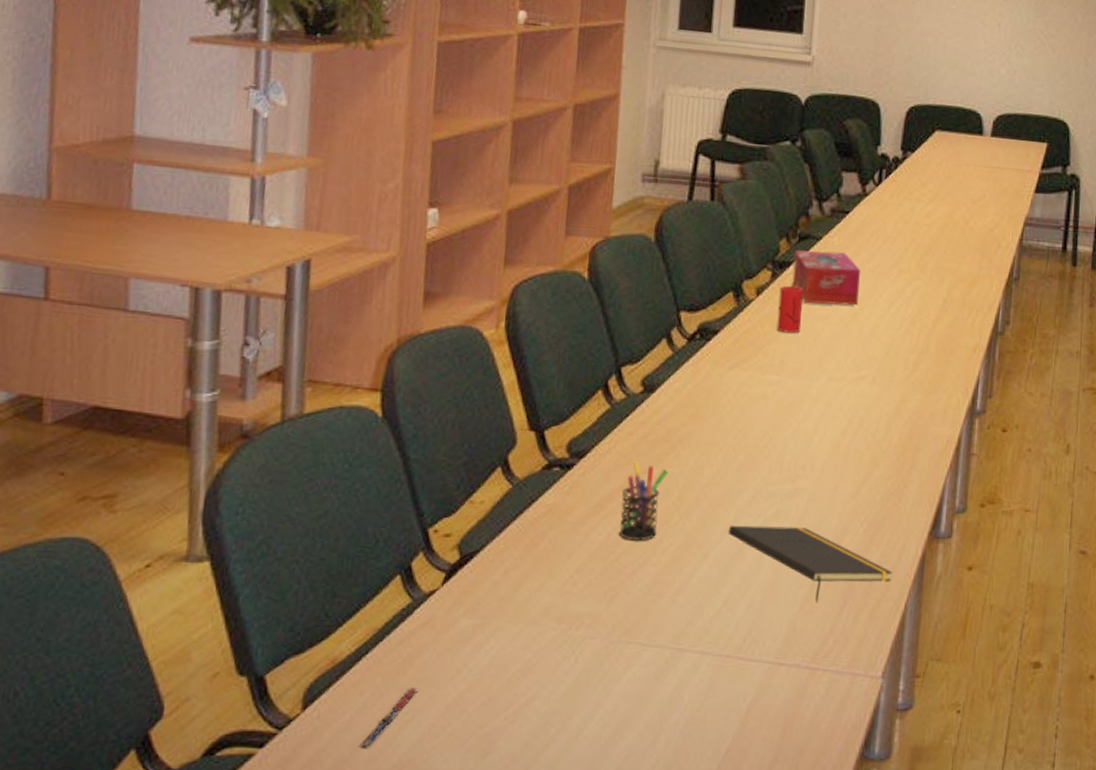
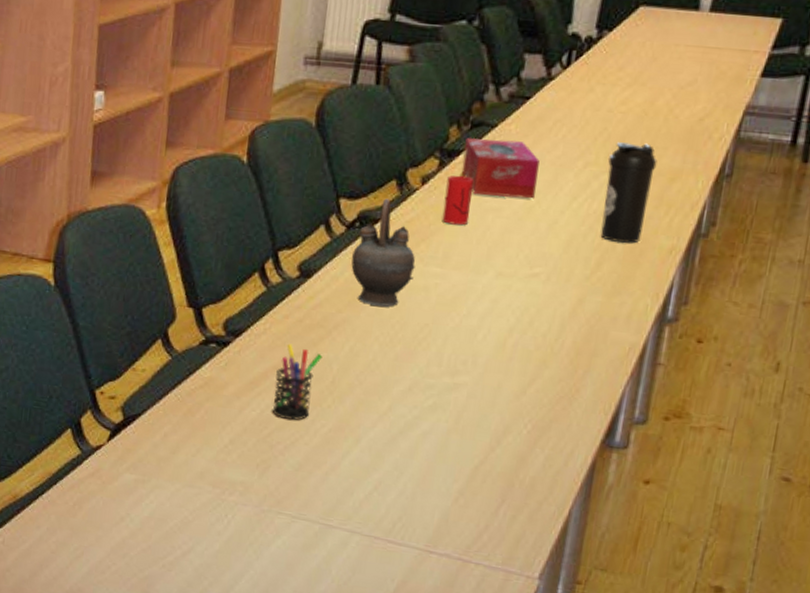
pen: present [359,688,419,748] -> none [37,527,87,574]
teapot: none [693,310,754,417] -> present [351,198,416,307]
notepad: present [728,525,893,603] -> none [381,413,558,498]
water bottle: none [916,251,959,343] -> present [600,142,658,243]

